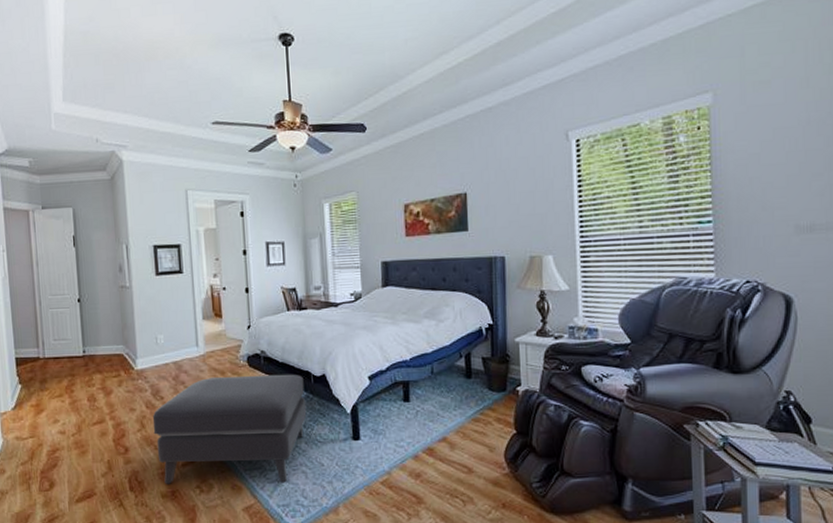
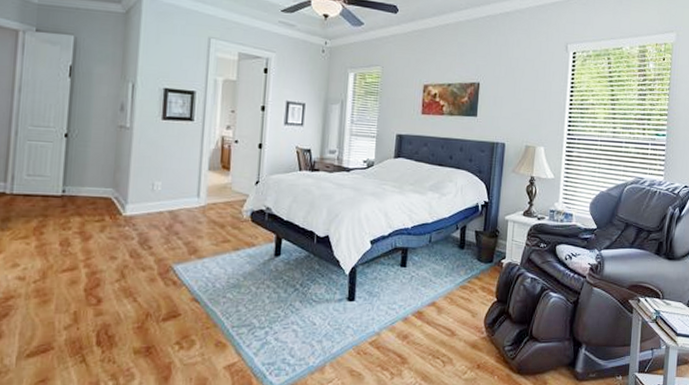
ottoman: present [152,374,307,484] -> none [134,229,307,340]

